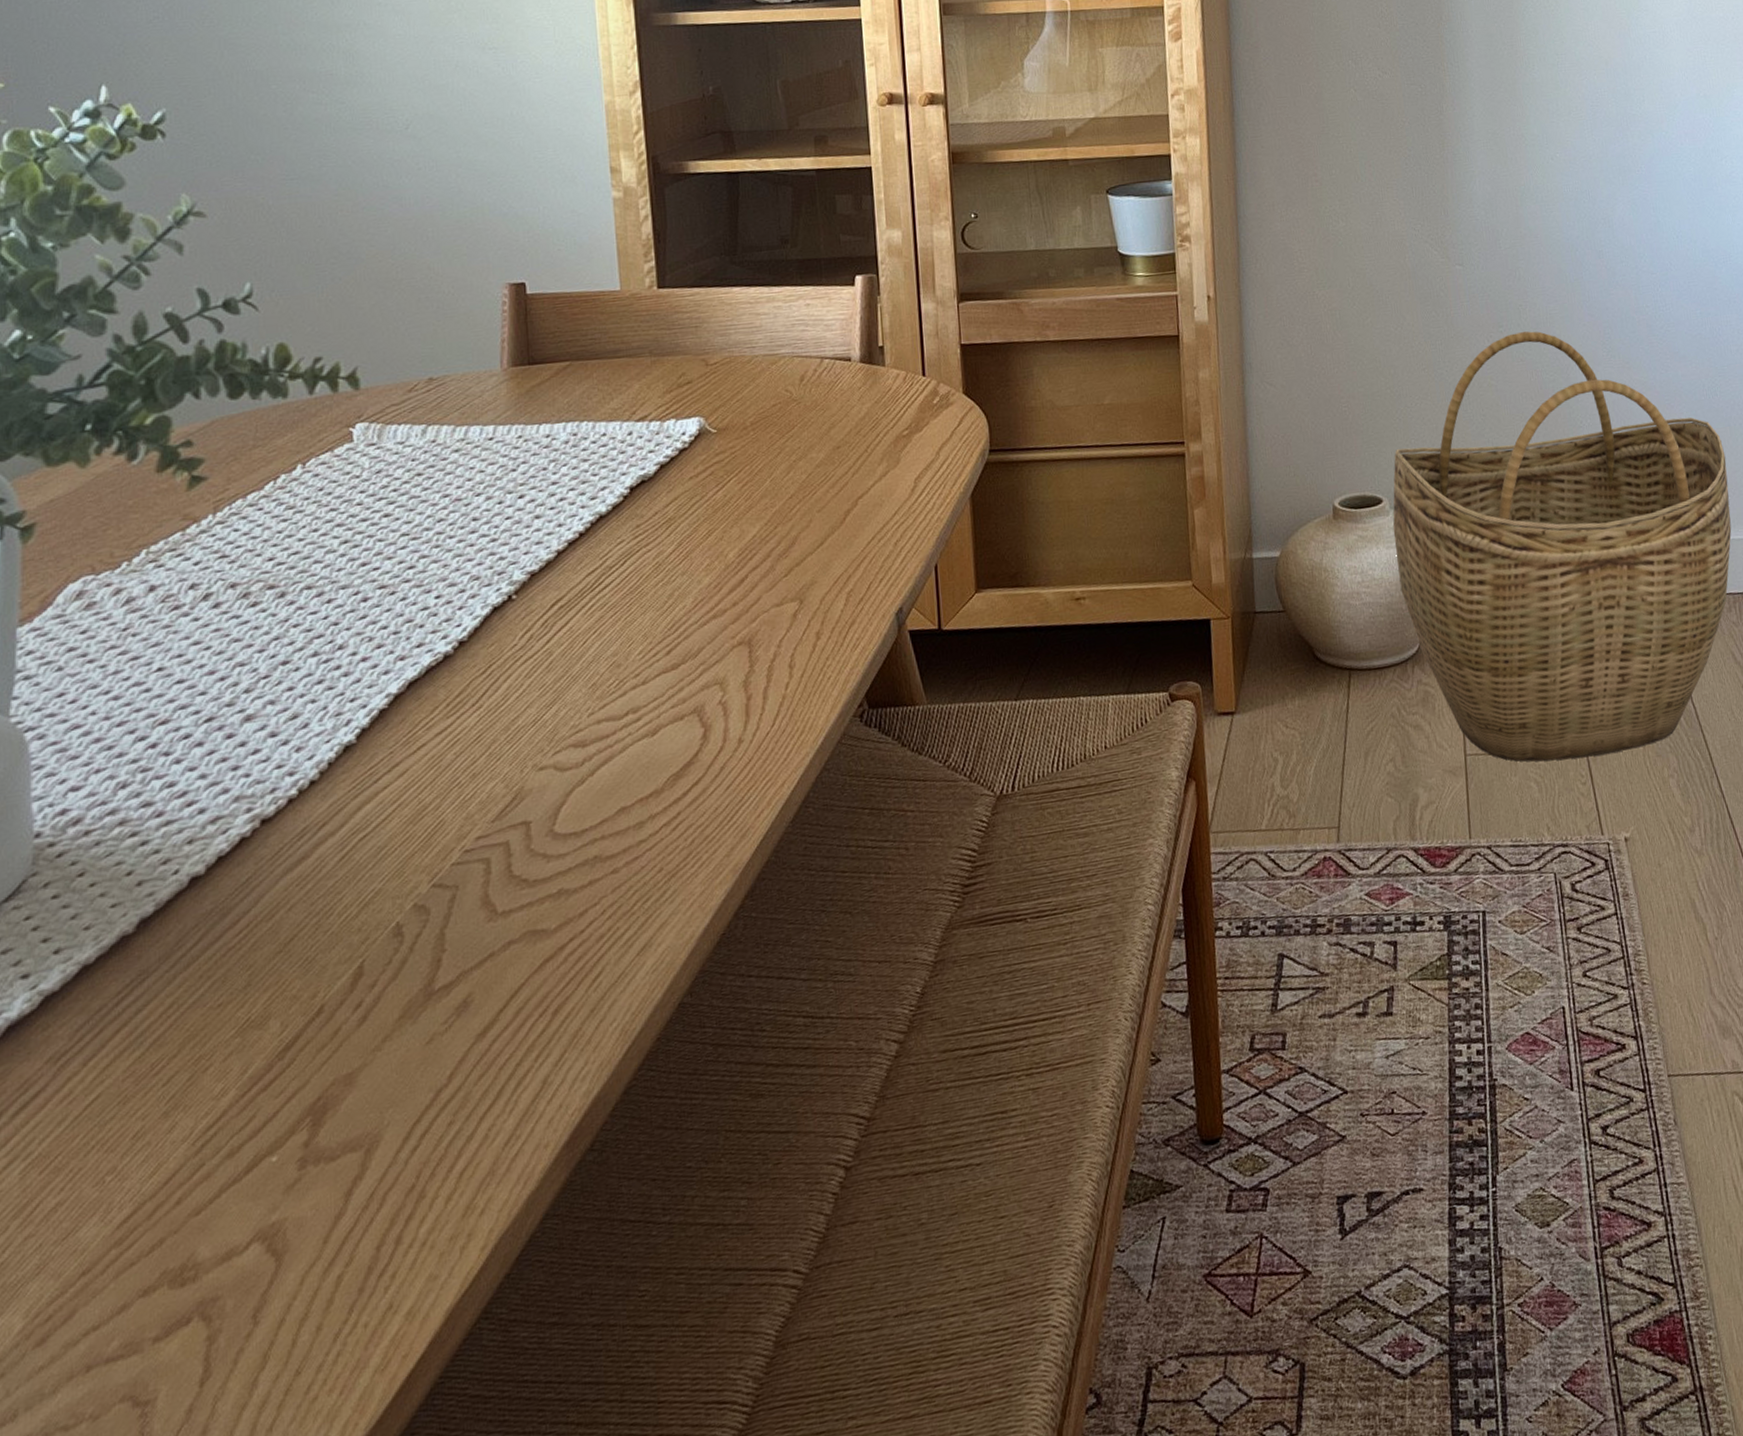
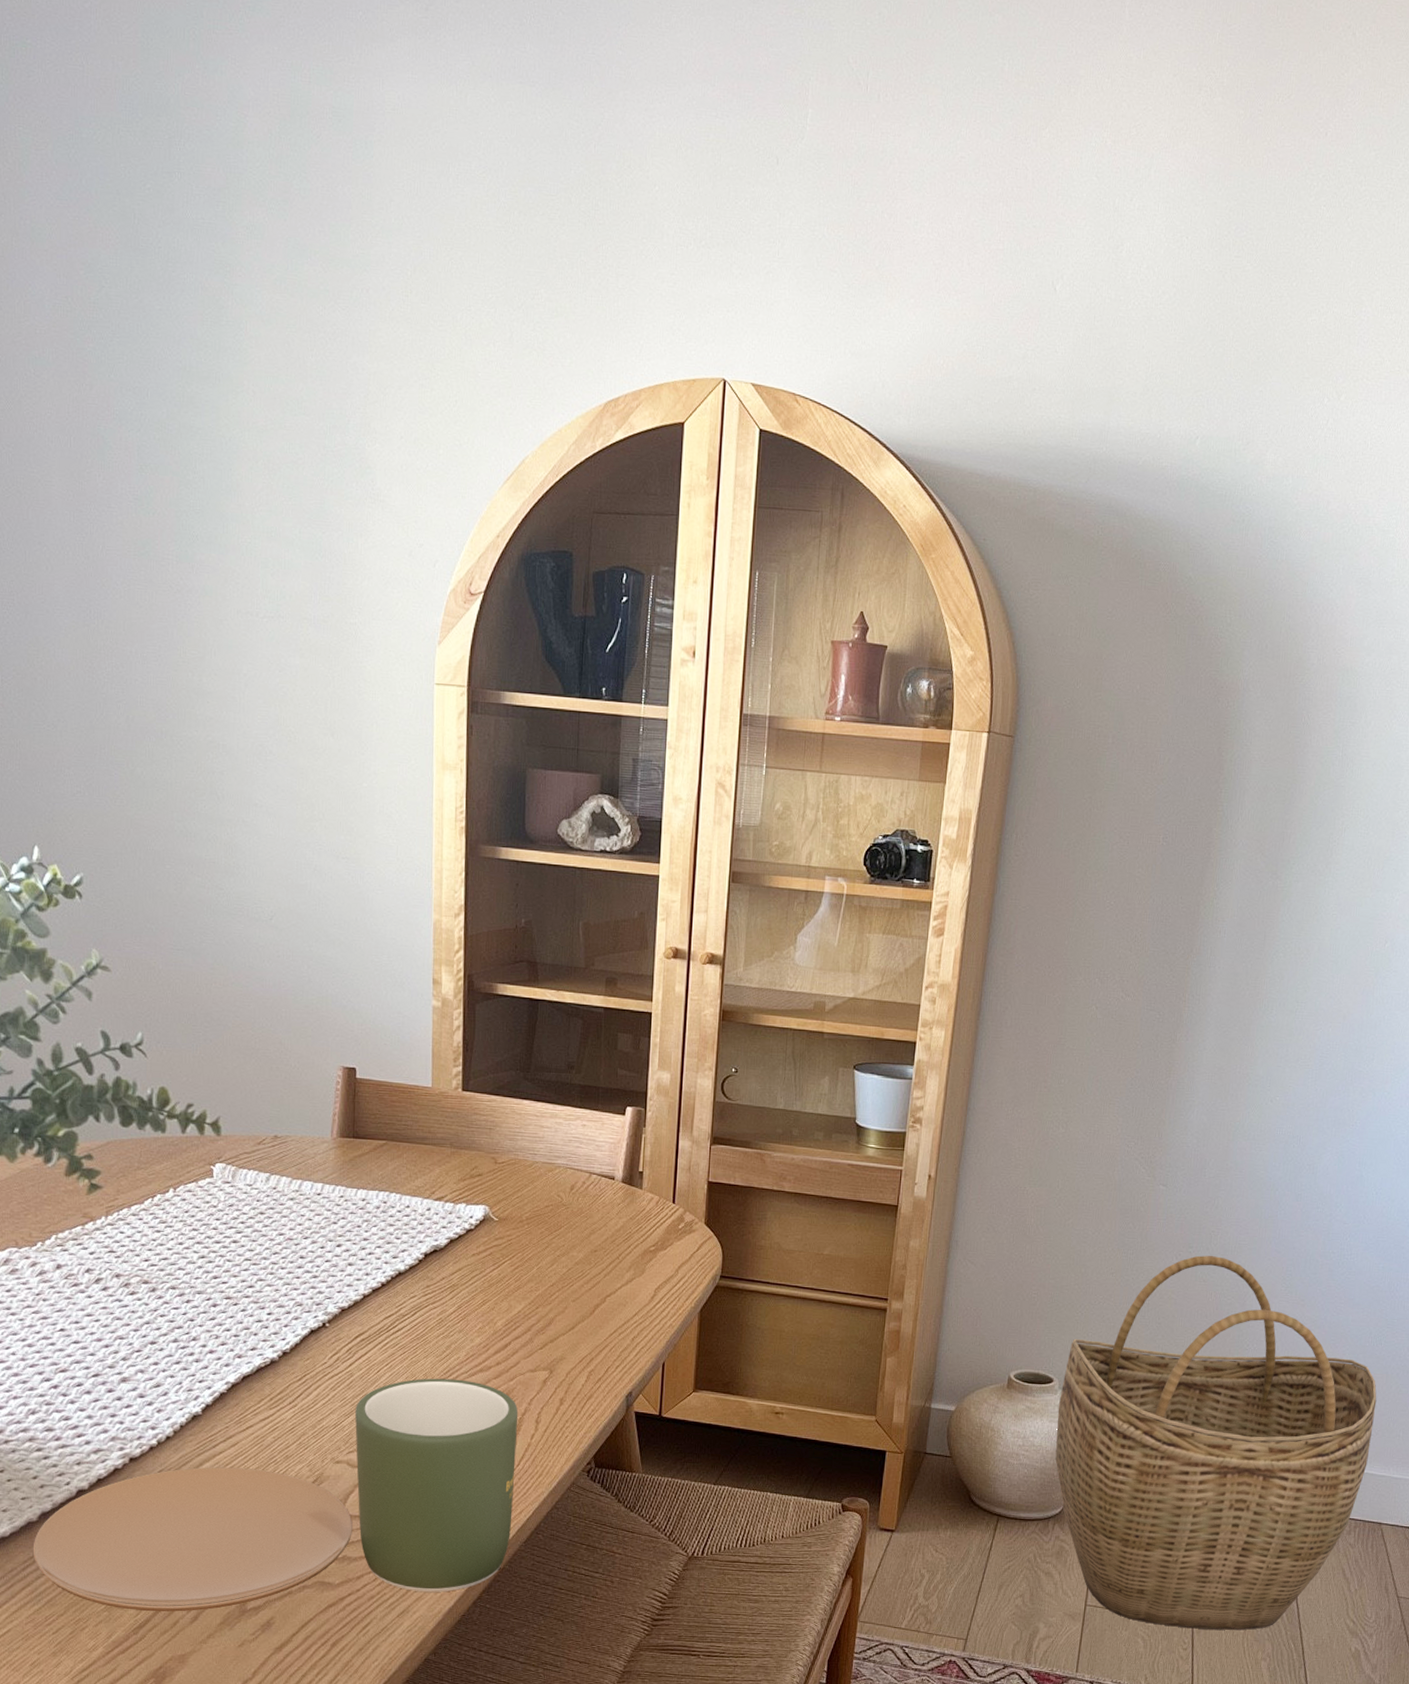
plate: none [129,797,568,1030] -> present [32,1467,353,1612]
mug: none [559,632,773,917] -> present [355,1378,519,1593]

